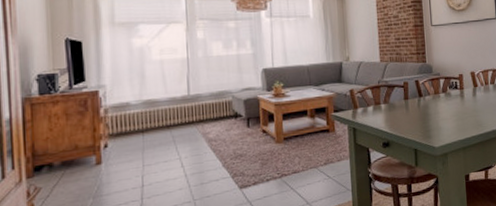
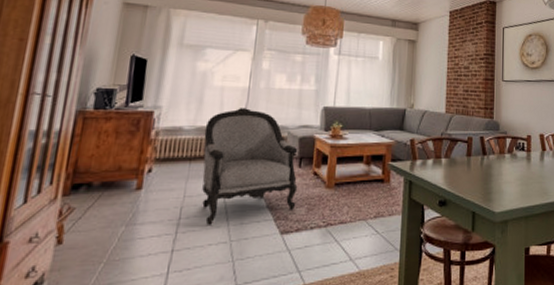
armchair: none [151,78,250,189] -> present [202,108,298,225]

